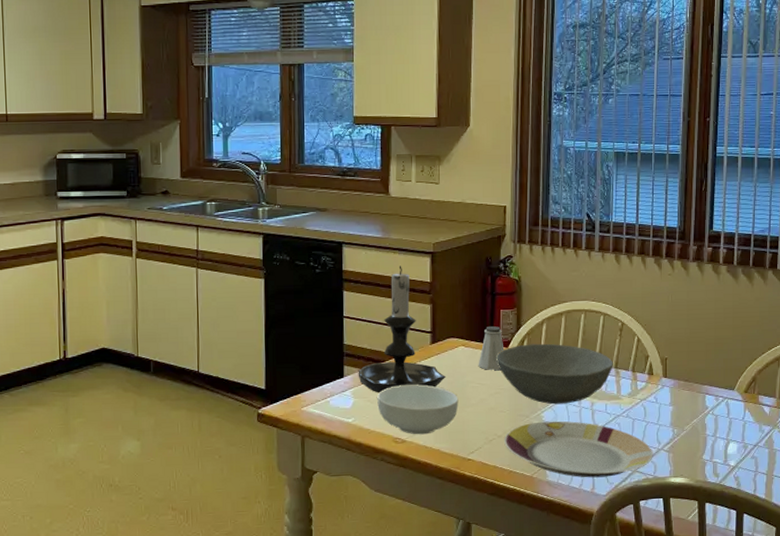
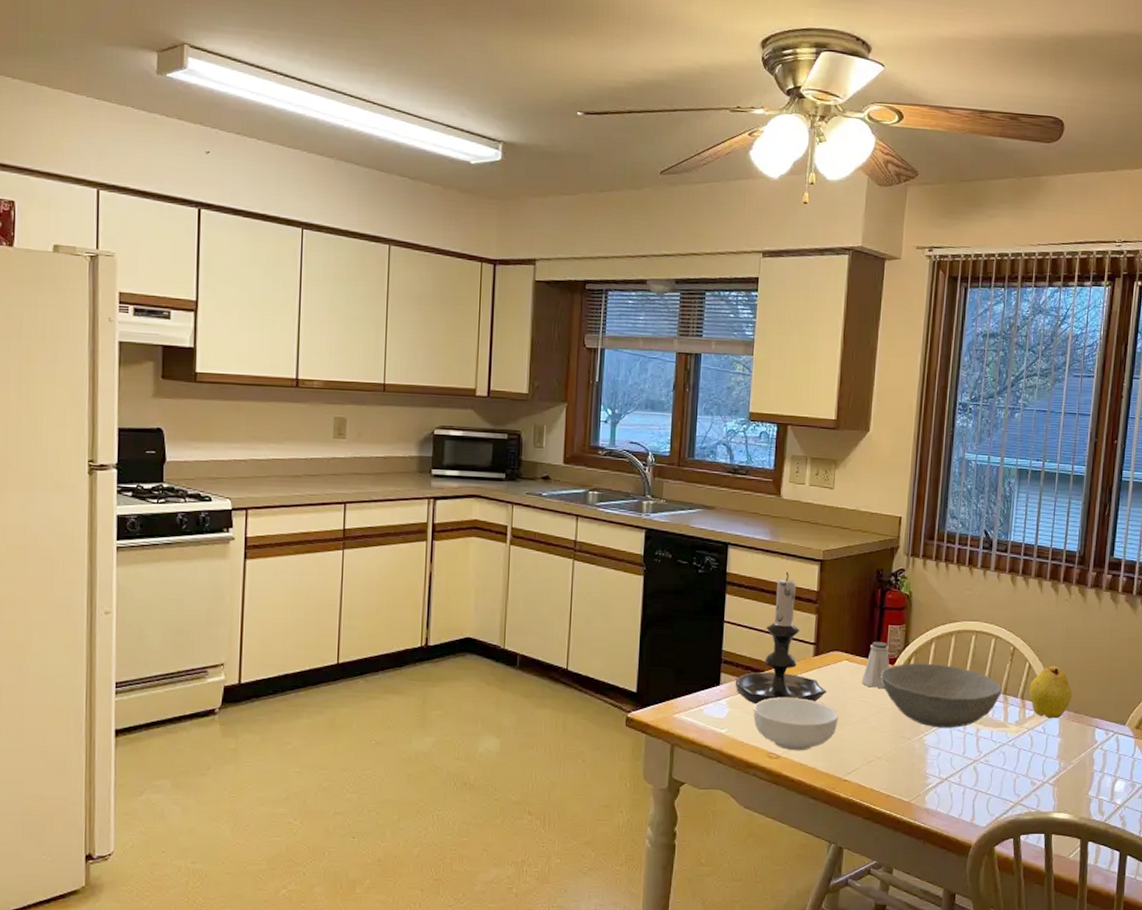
plate: present [504,420,653,478] -> none [883,745,1038,808]
fruit: none [639,338,681,389] -> present [1029,665,1073,719]

